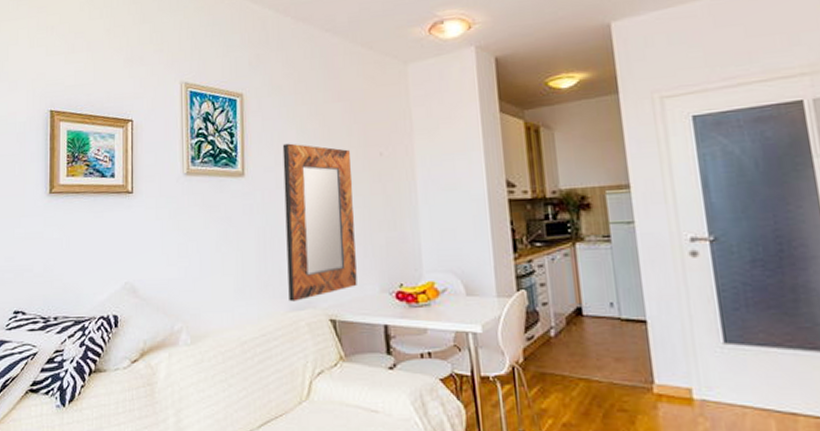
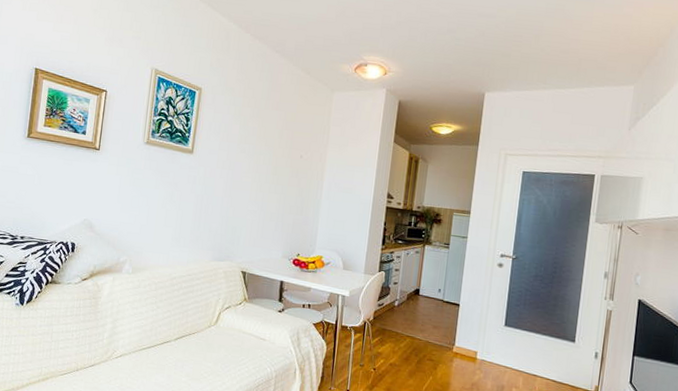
home mirror: present [282,143,357,302] -> none [213,134,278,255]

